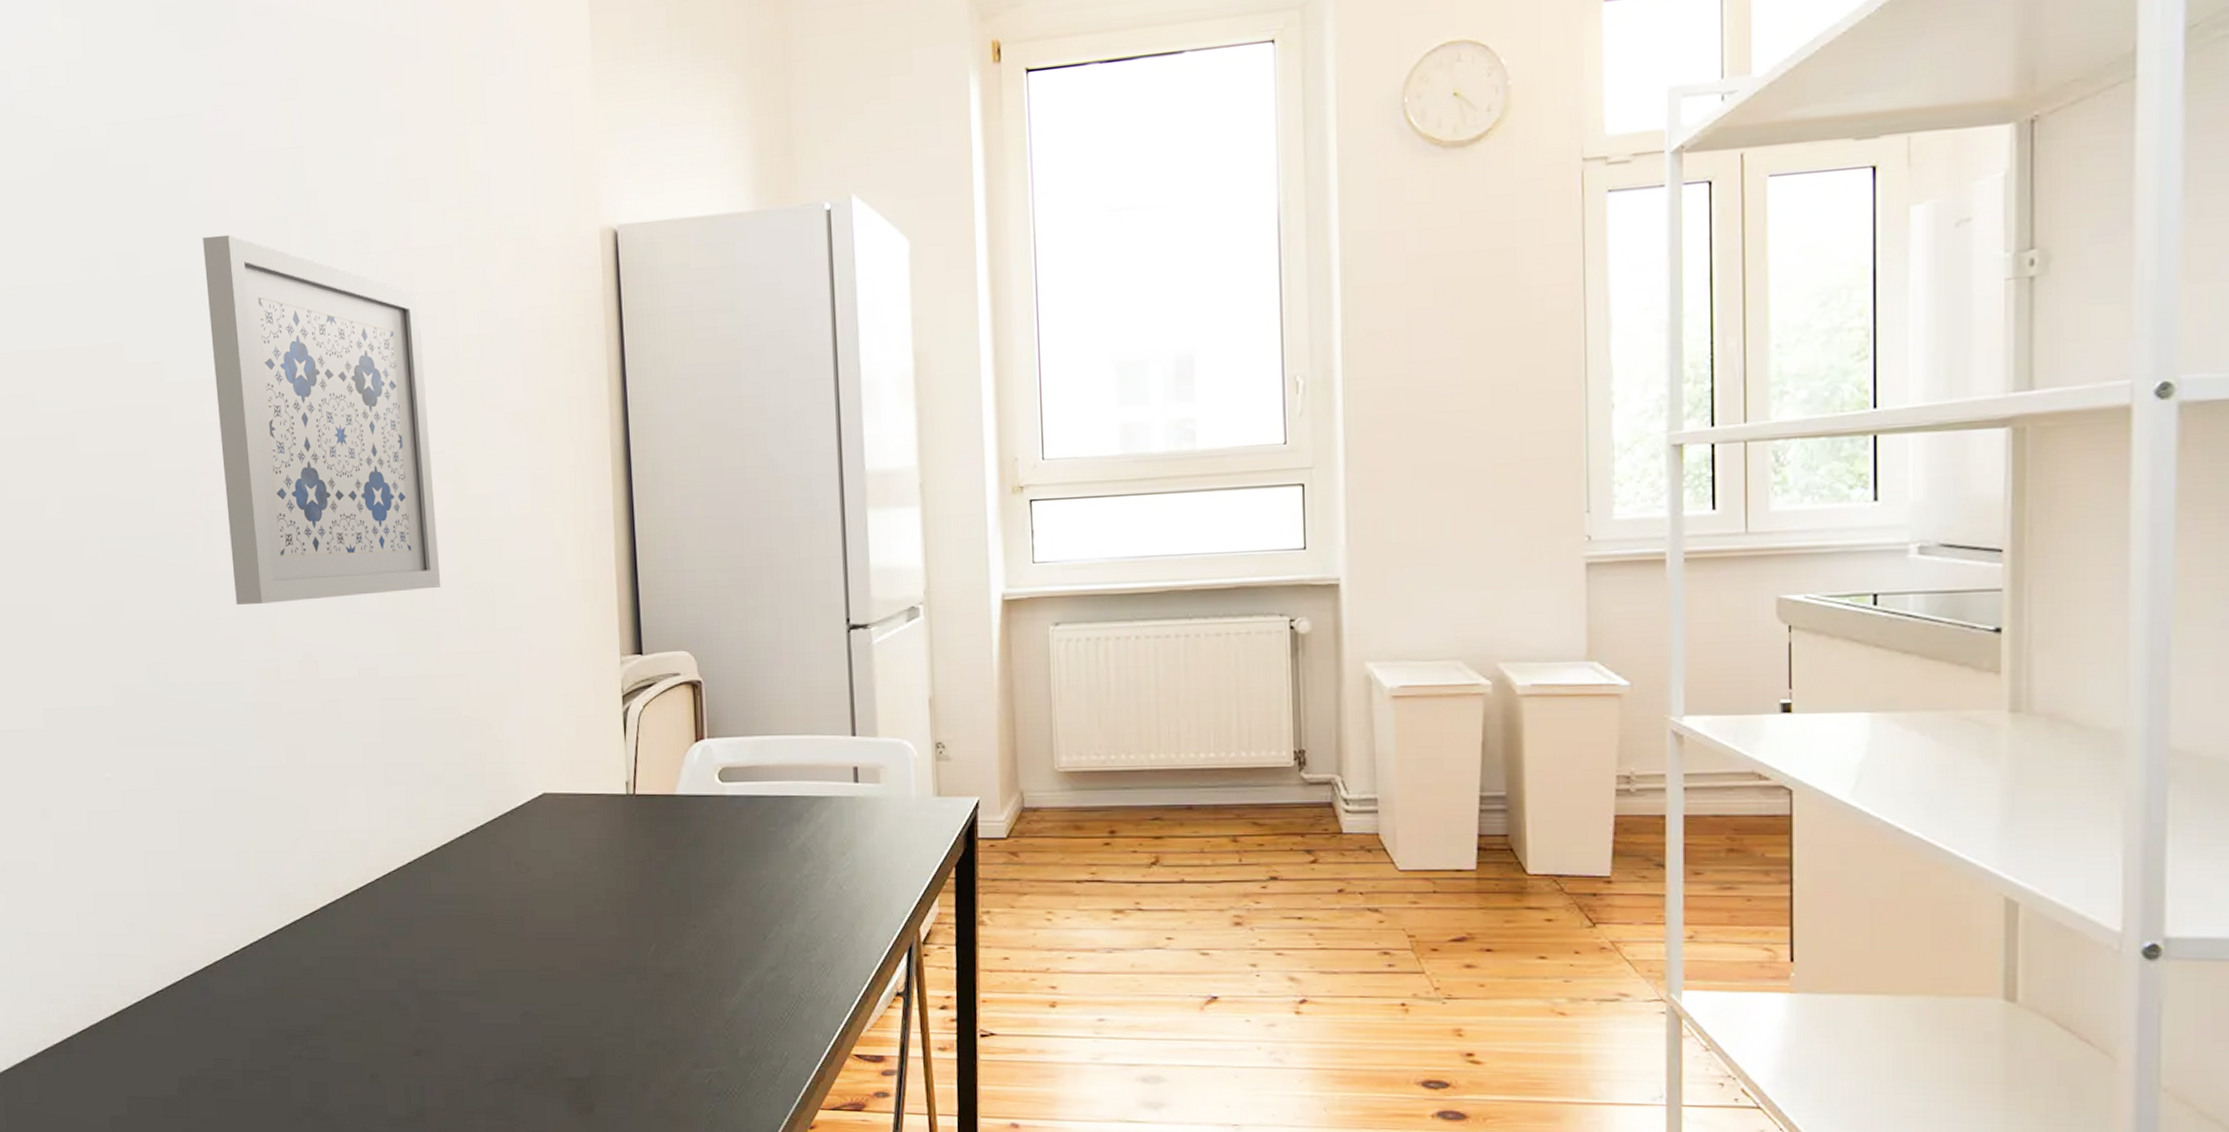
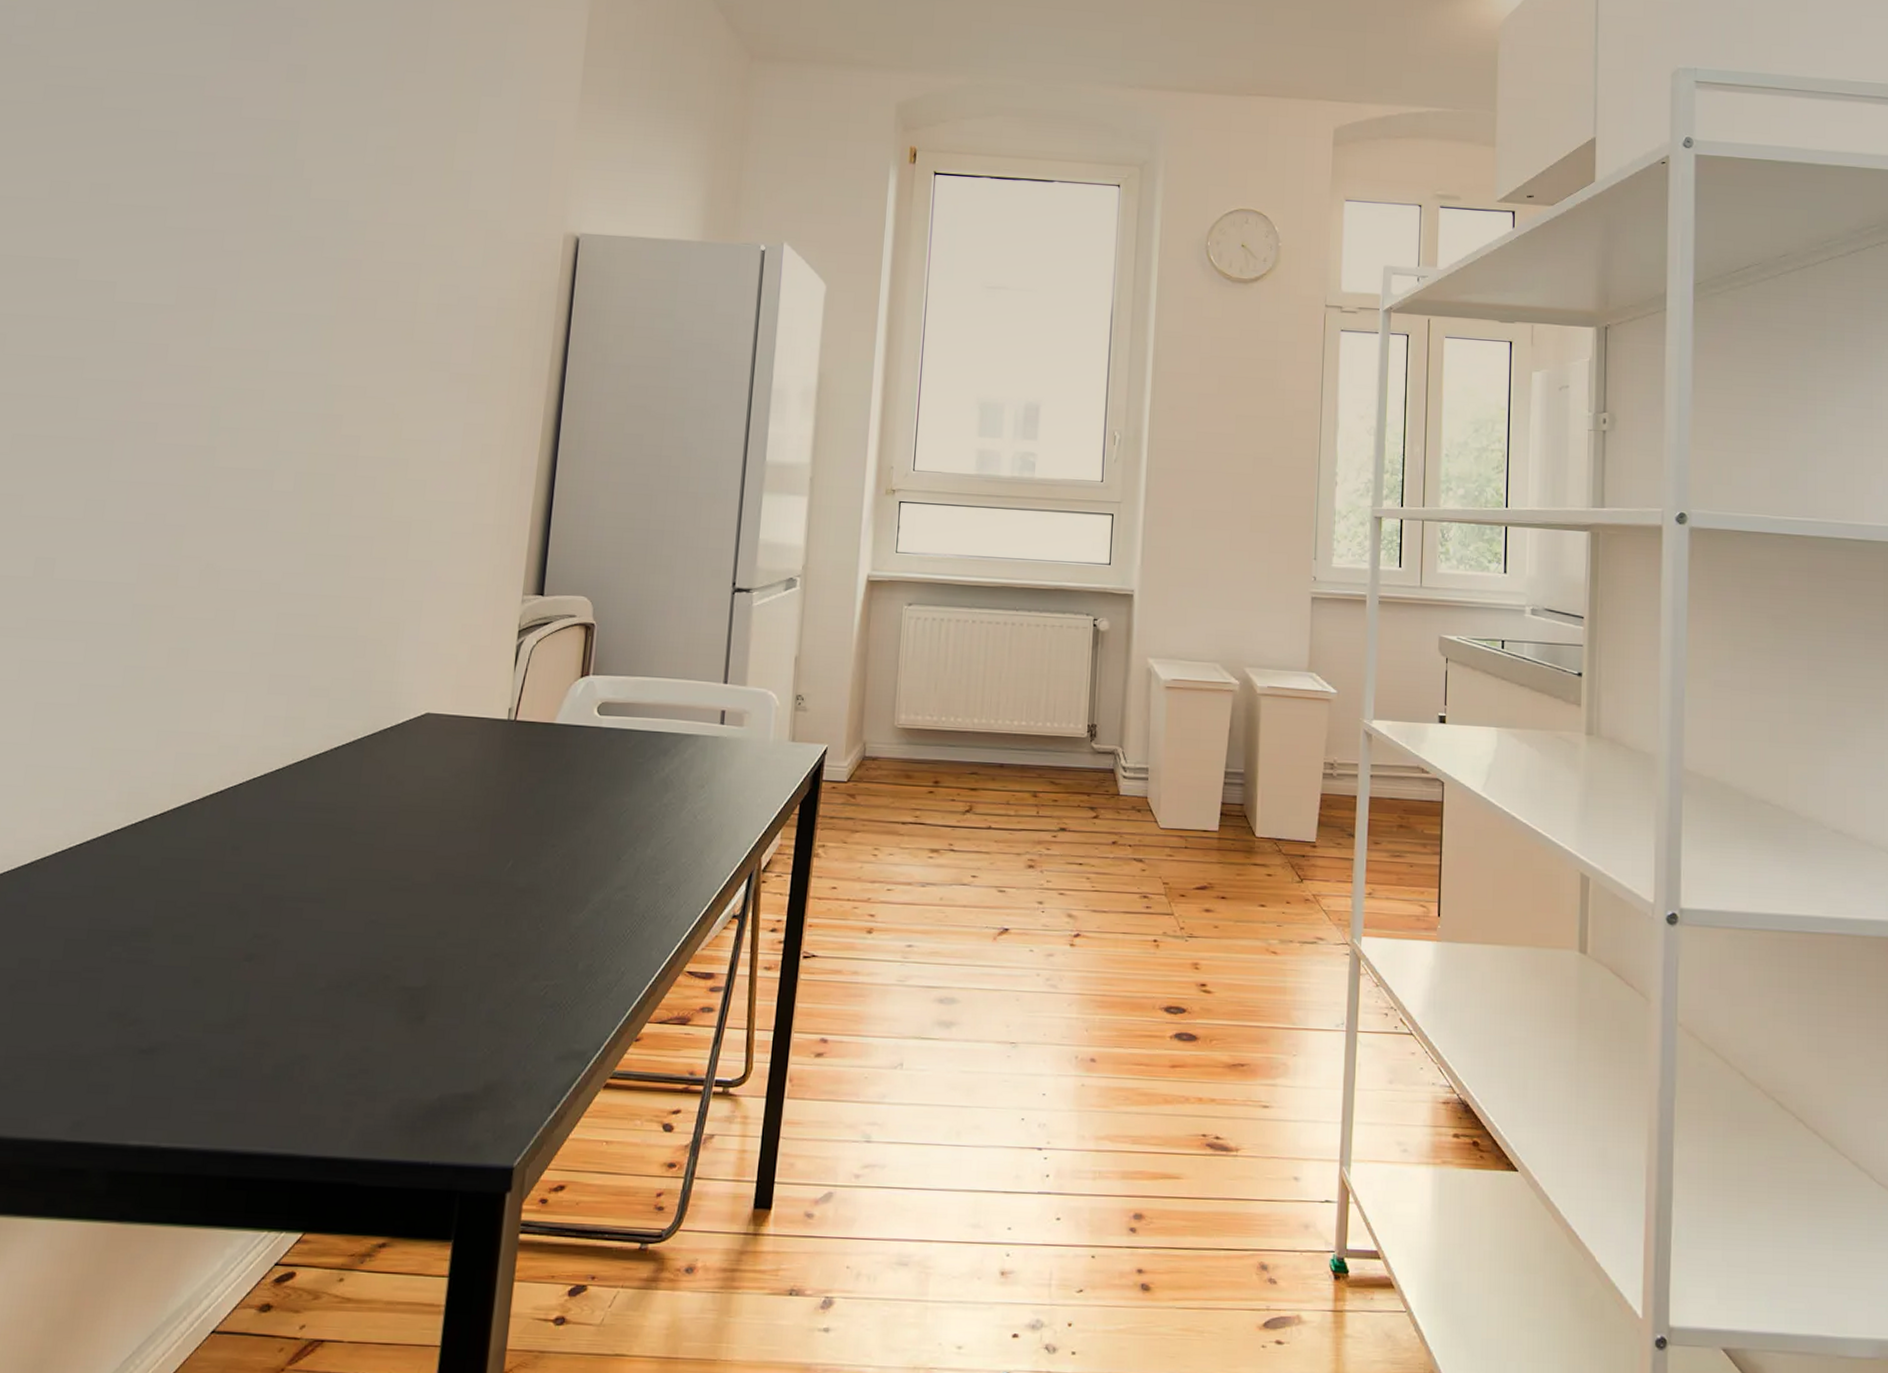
wall art: present [203,235,441,605] -> none [145,181,386,518]

